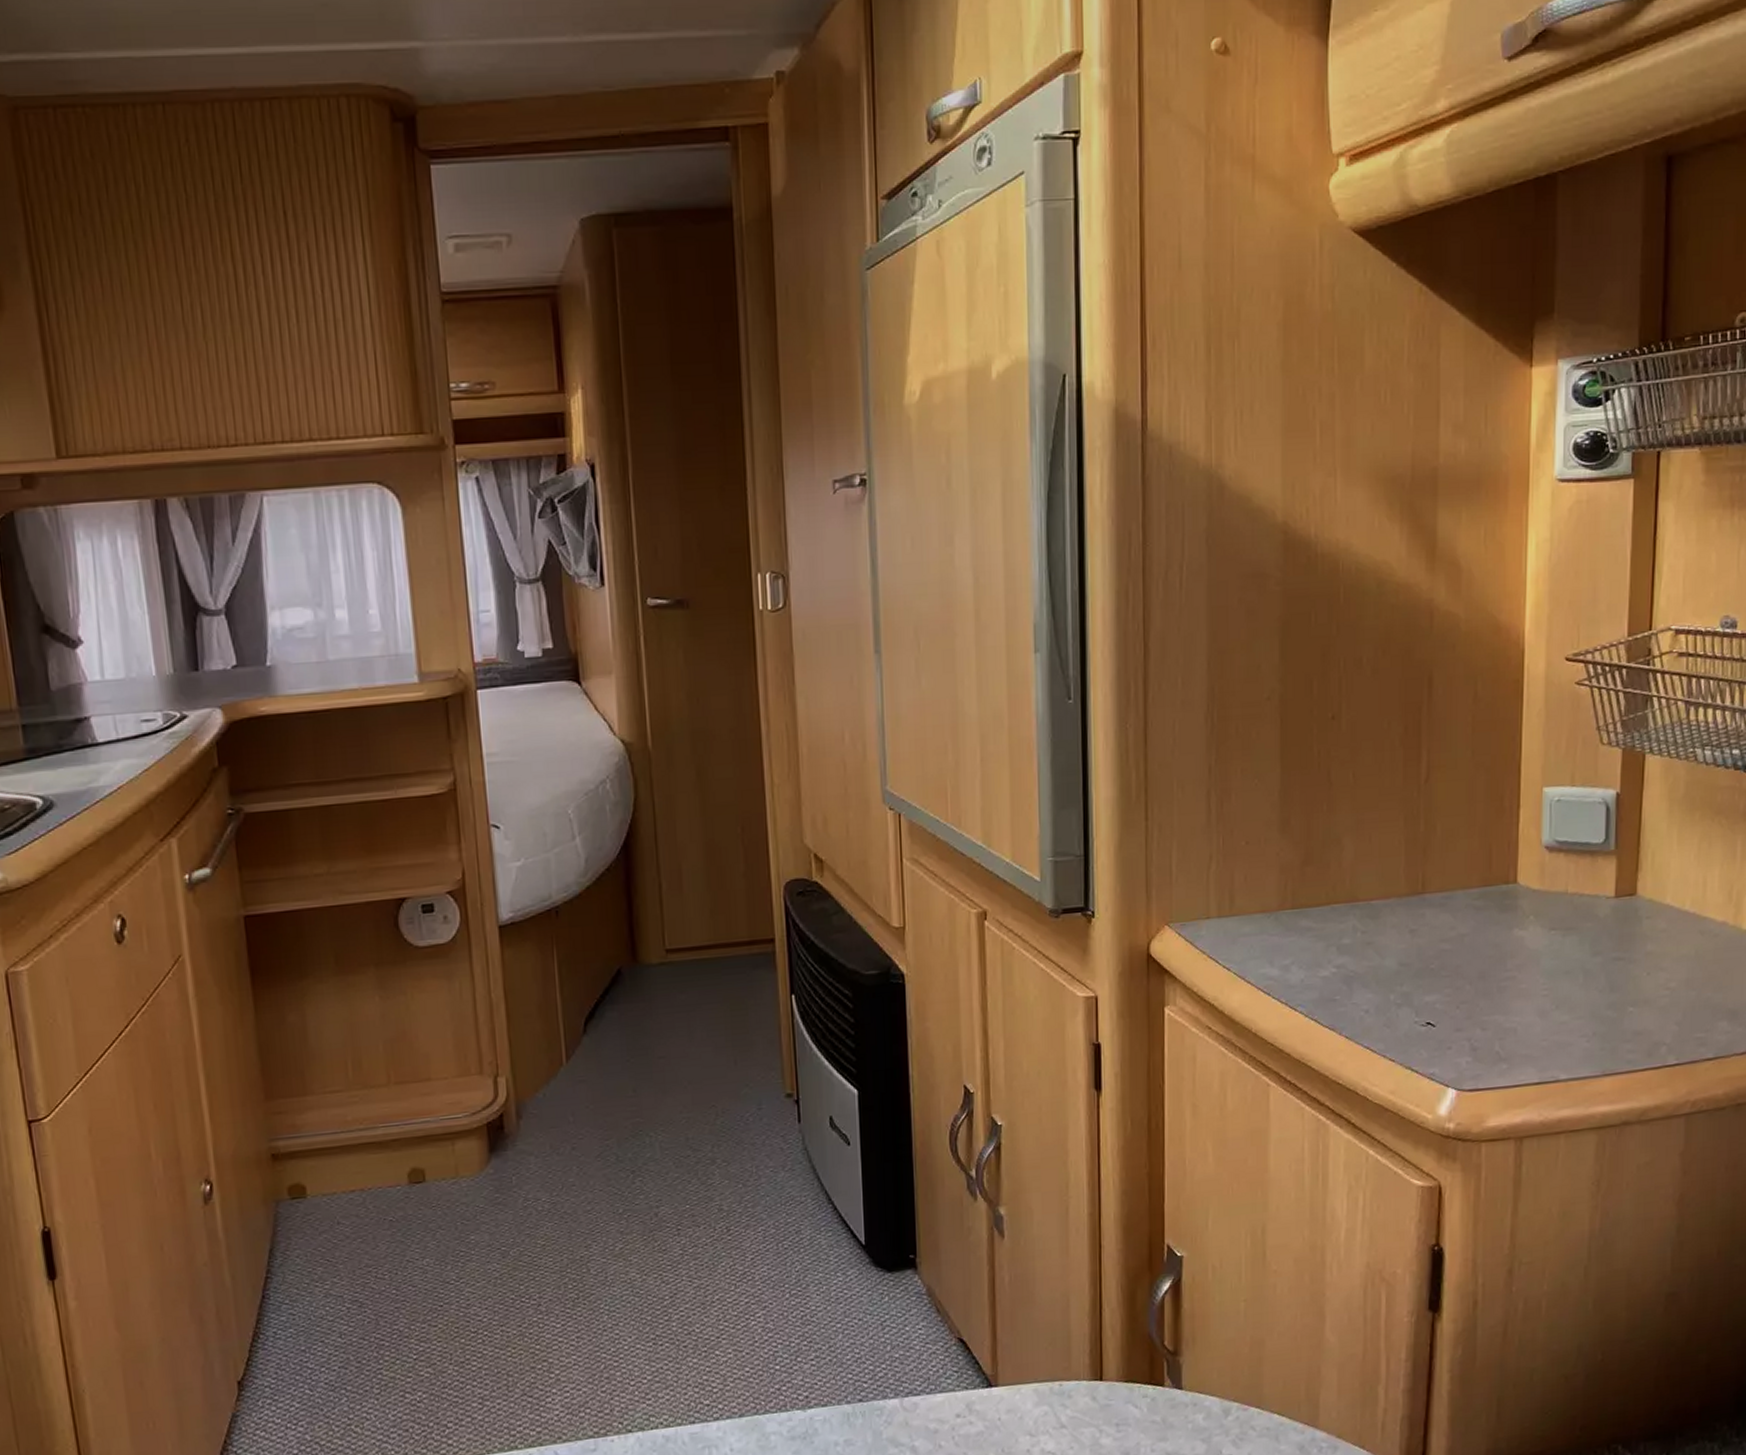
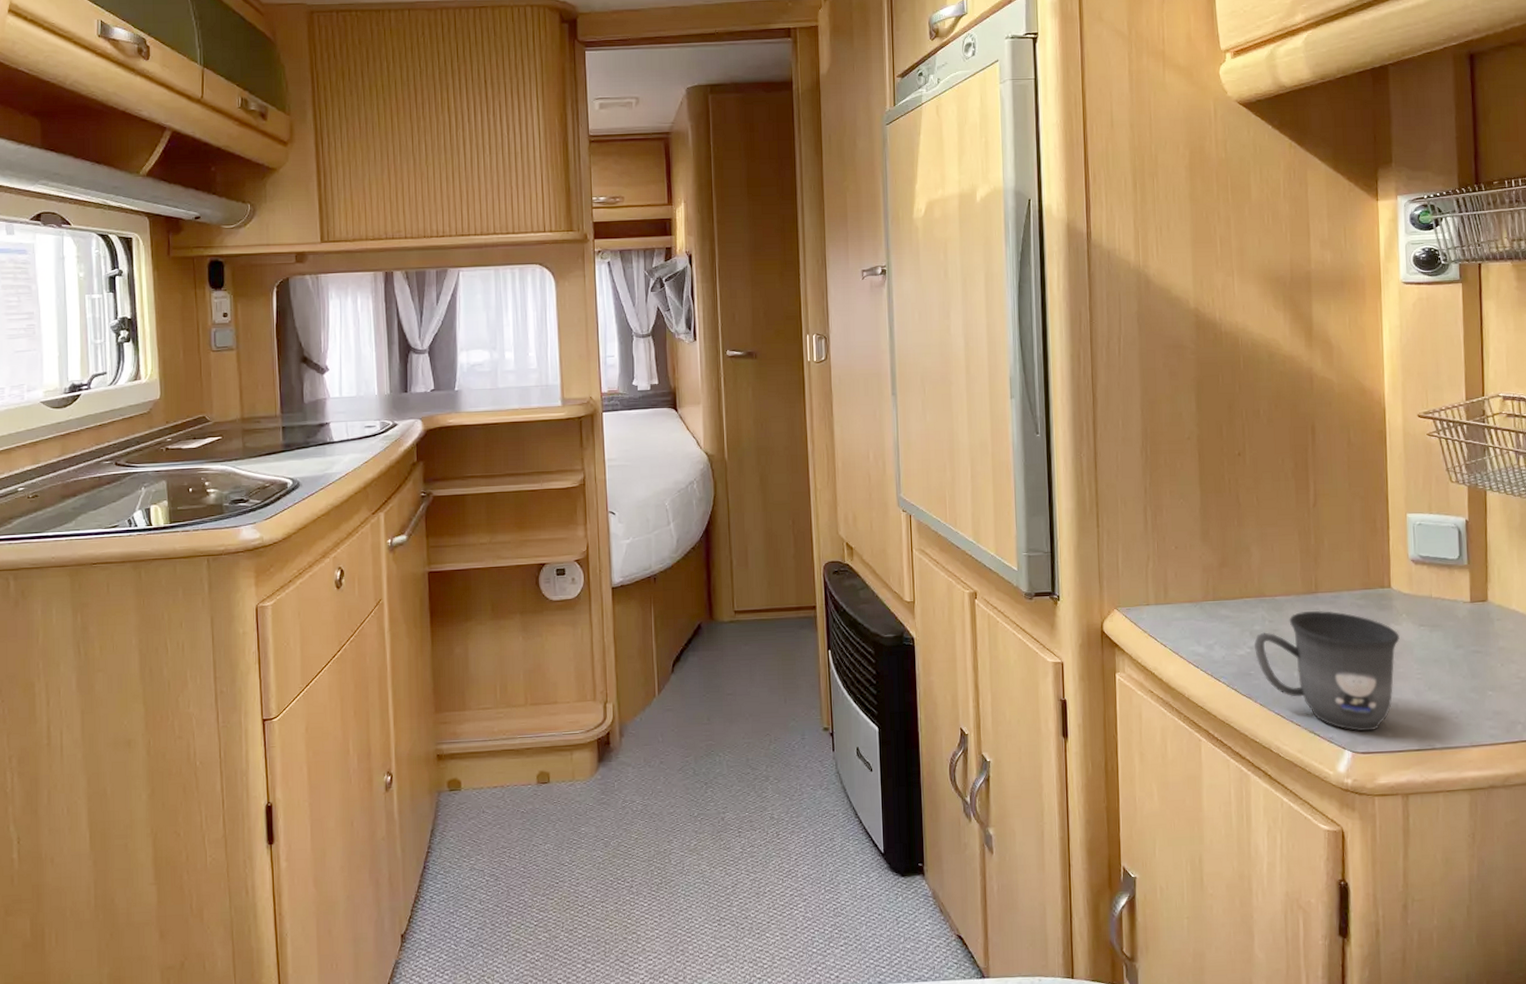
mug: none [1342,915,1524,1065] -> present [1254,610,1400,732]

